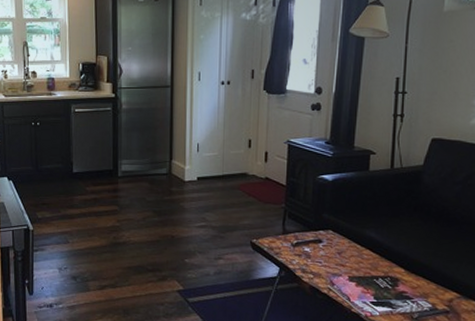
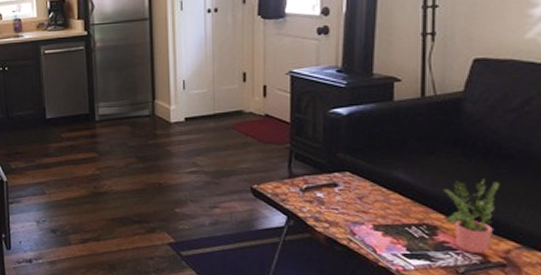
potted plant: none [404,239,447,302] -> present [443,179,500,253]

